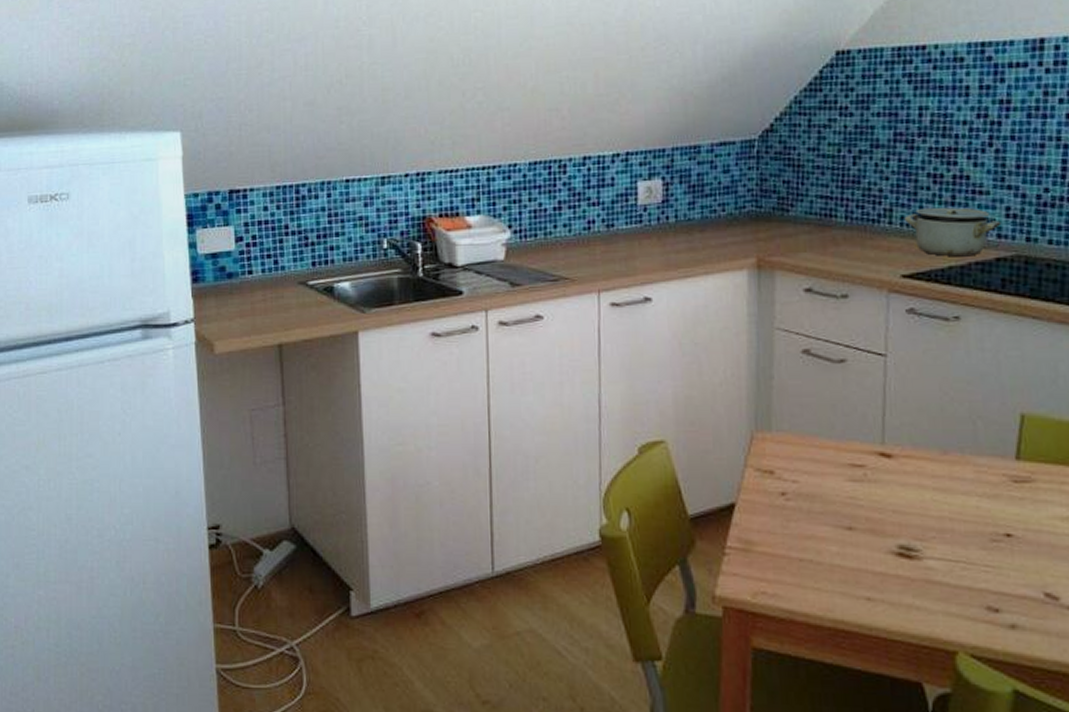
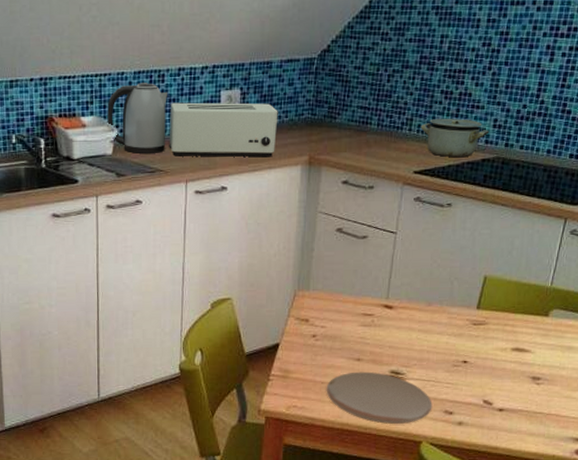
kettle: none [497,175,572,258] -> present [107,83,168,153]
toaster: none [574,195,713,261] -> present [169,102,278,157]
plate: none [806,545,967,624] -> present [326,371,433,424]

